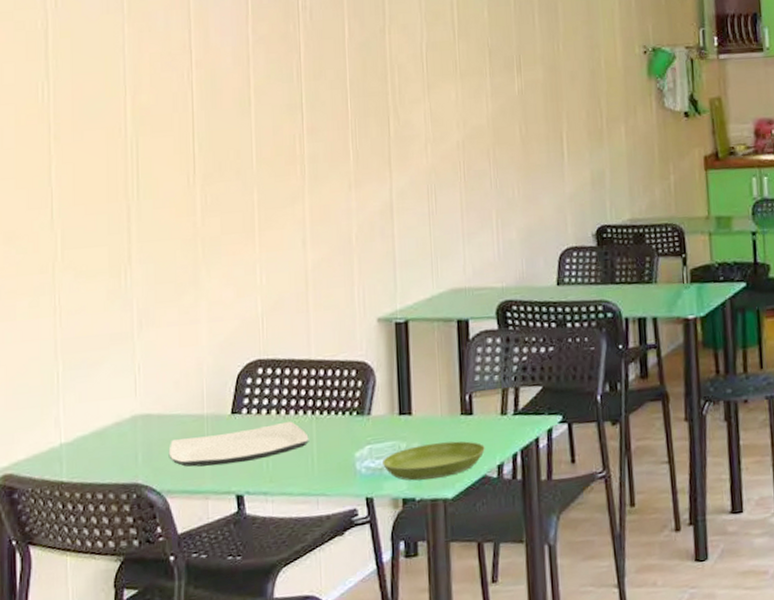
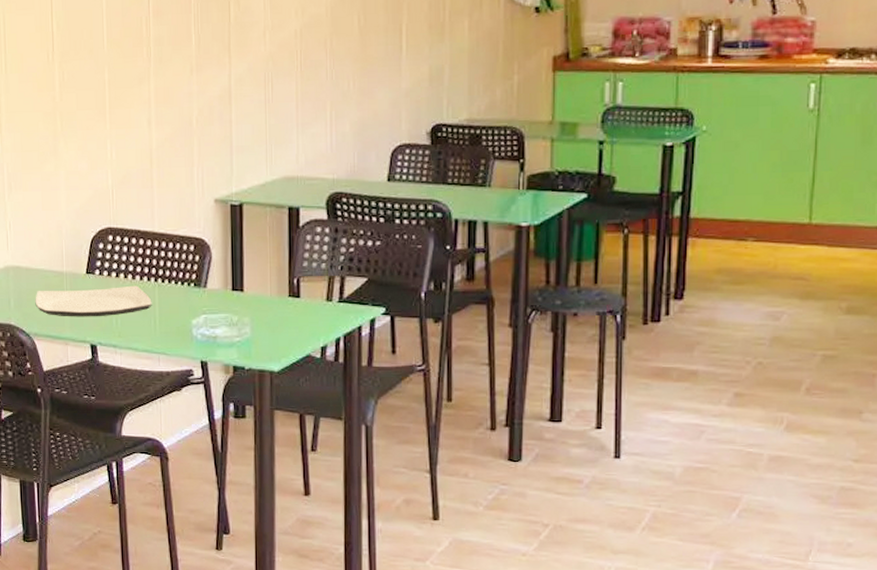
saucer: present [382,441,485,481] -> none [216,320,310,351]

